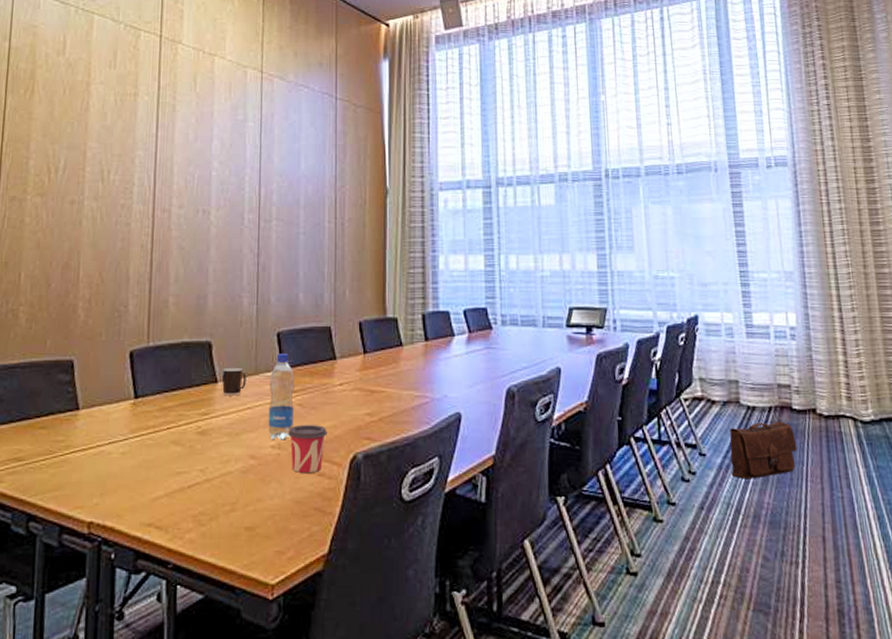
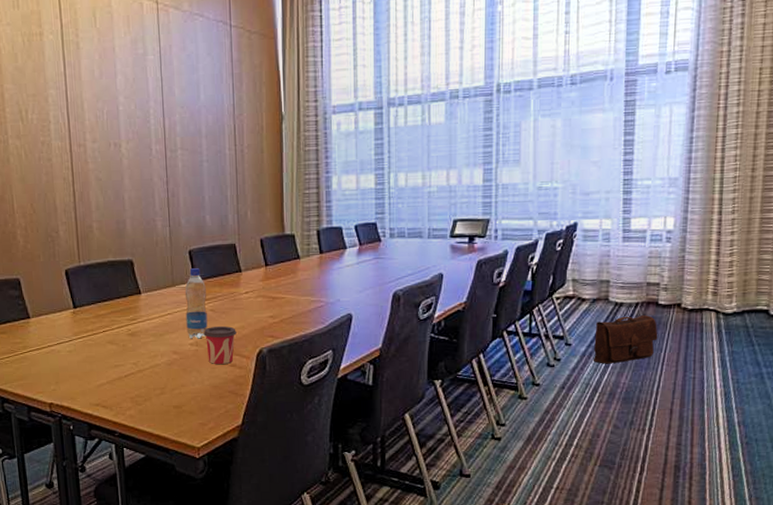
mug: present [221,367,247,396] -> none [143,280,166,305]

